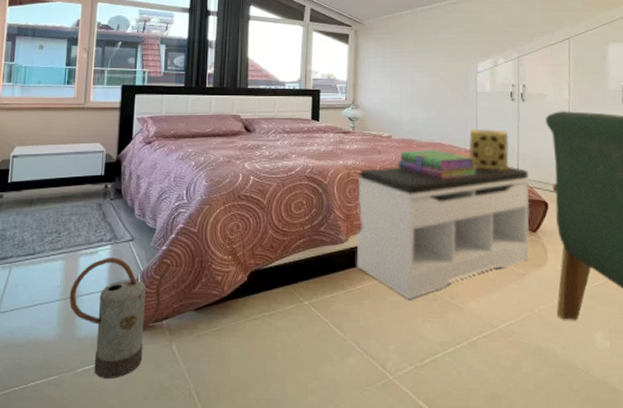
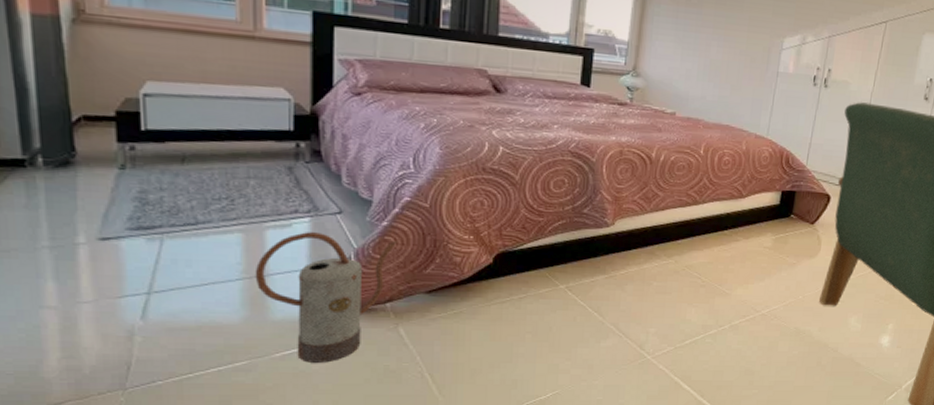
bench: present [356,167,530,300] -> none [622,147,818,286]
stack of books: present [397,150,477,179] -> none [679,131,765,165]
decorative box: present [468,128,510,171] -> none [760,112,803,161]

